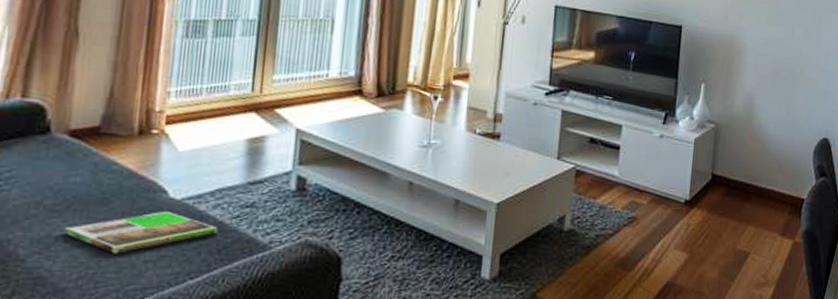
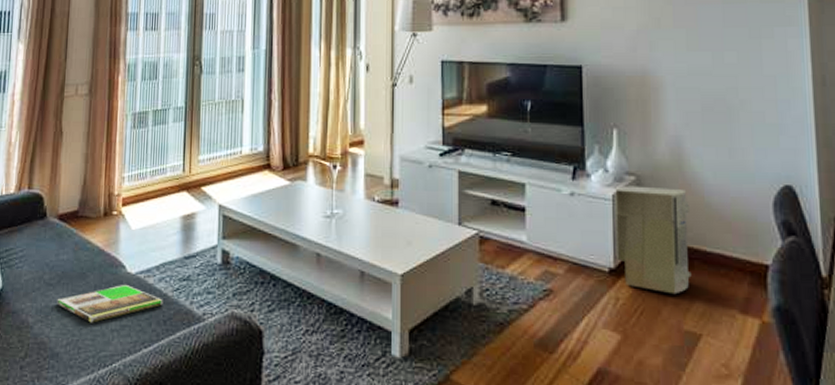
air purifier: none [692,131,753,222] -> present [615,185,692,295]

